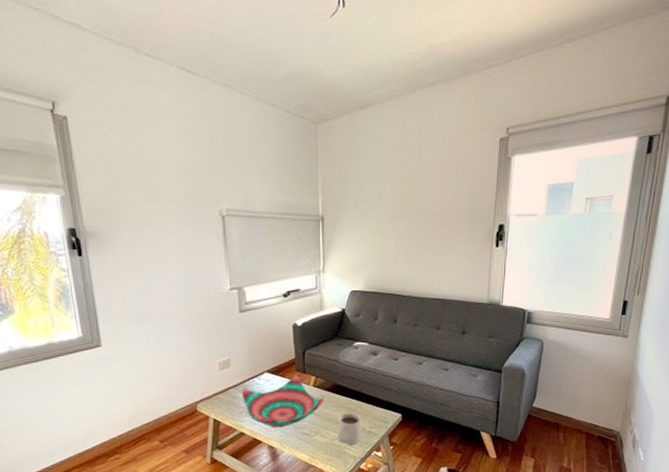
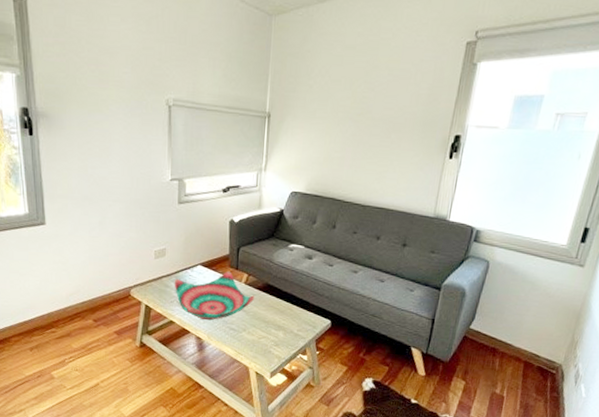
mug: present [338,413,360,444] -> none [265,313,289,345]

